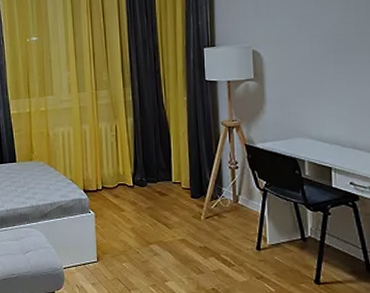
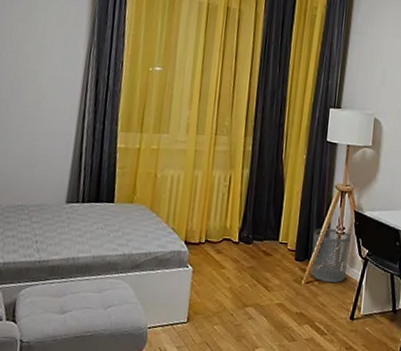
waste bin: none [205,165,247,217] -> present [311,228,352,283]

